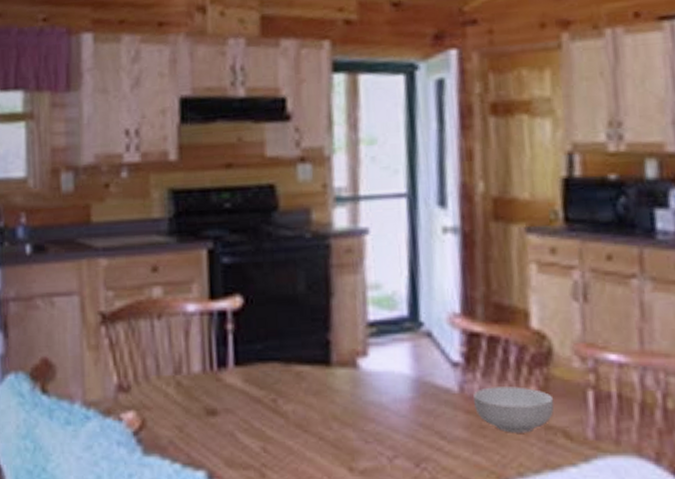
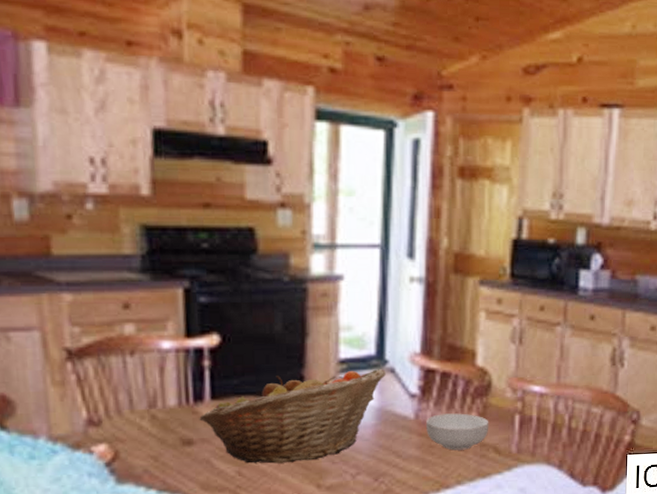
fruit basket: none [223,333,422,440] -> present [199,369,386,464]

